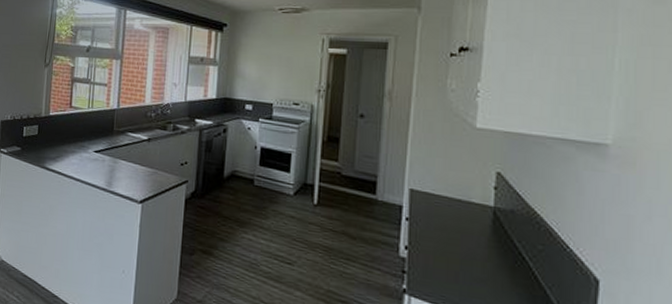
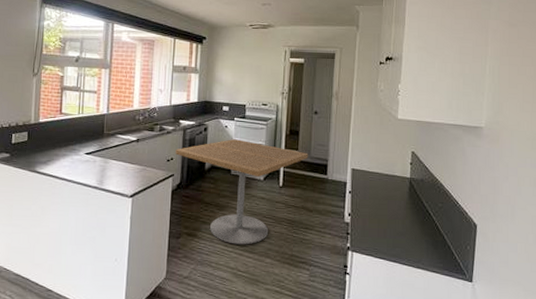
dining table: none [190,143,352,272] -> present [175,139,309,245]

